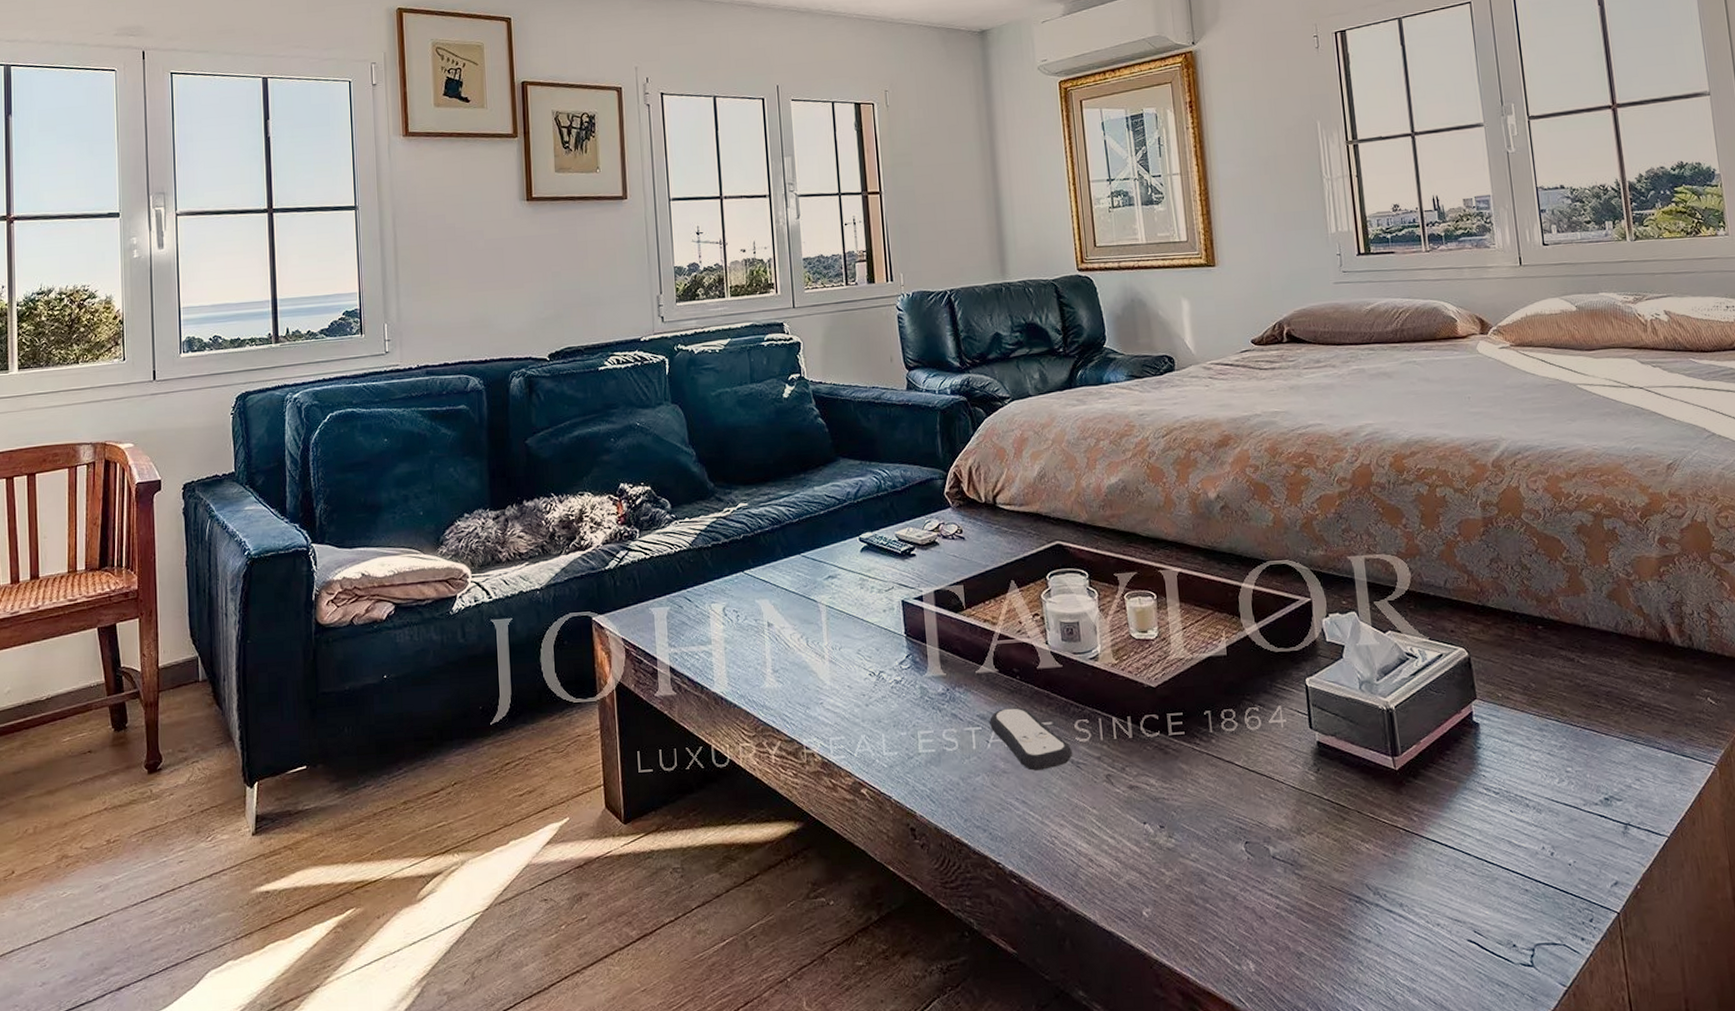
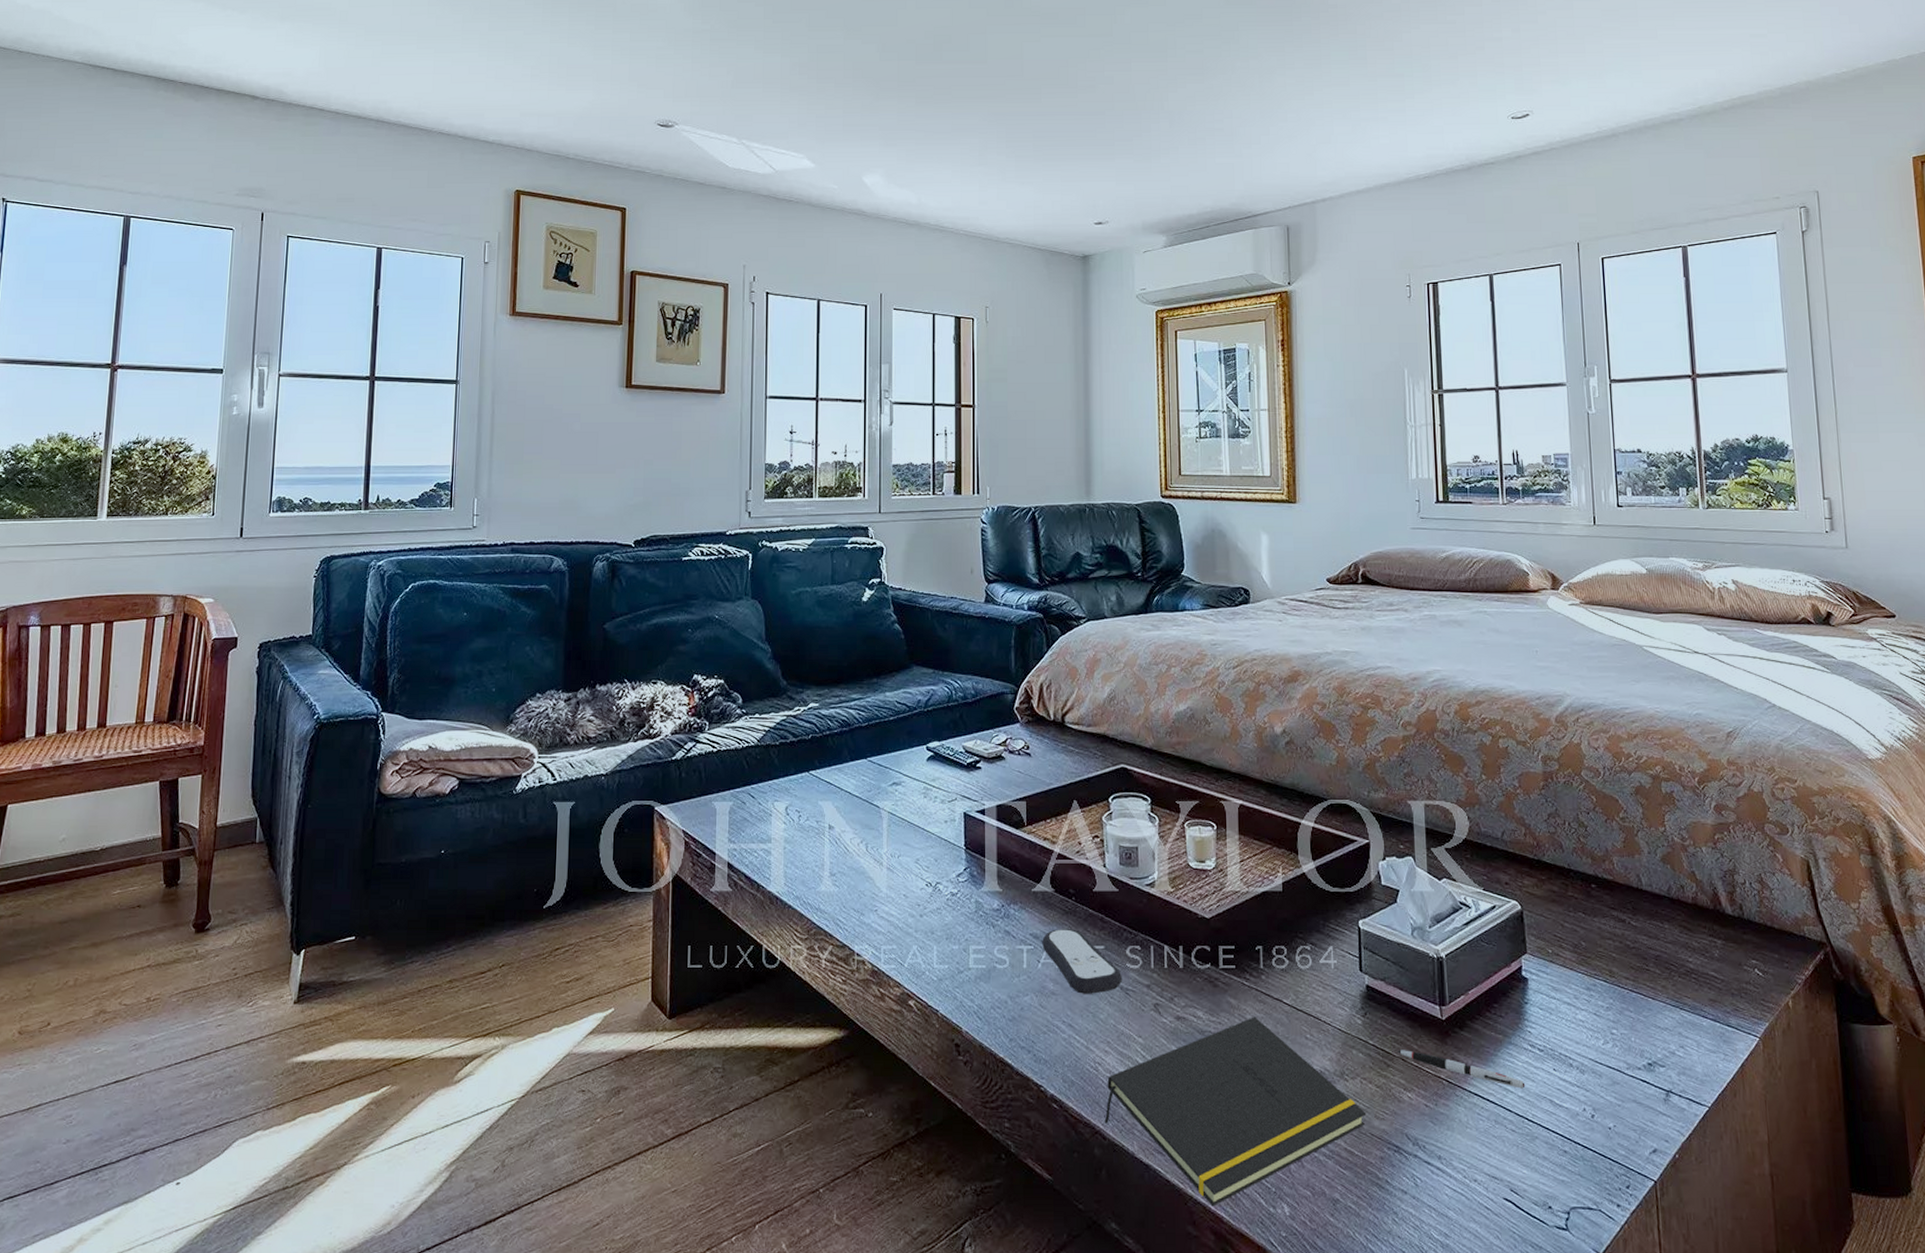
notepad: none [1064,780,1326,968] -> present [1104,1017,1367,1207]
pen: none [1352,802,1483,832] -> present [1397,1050,1526,1089]

